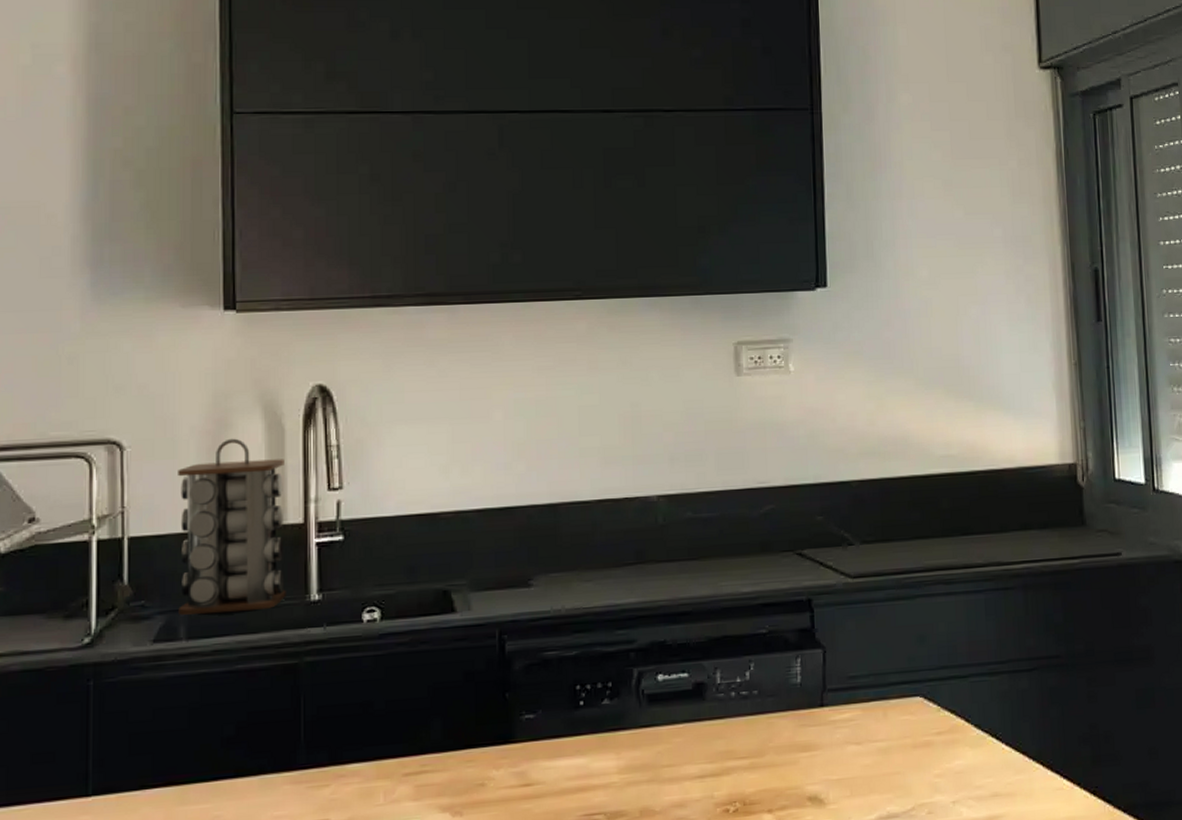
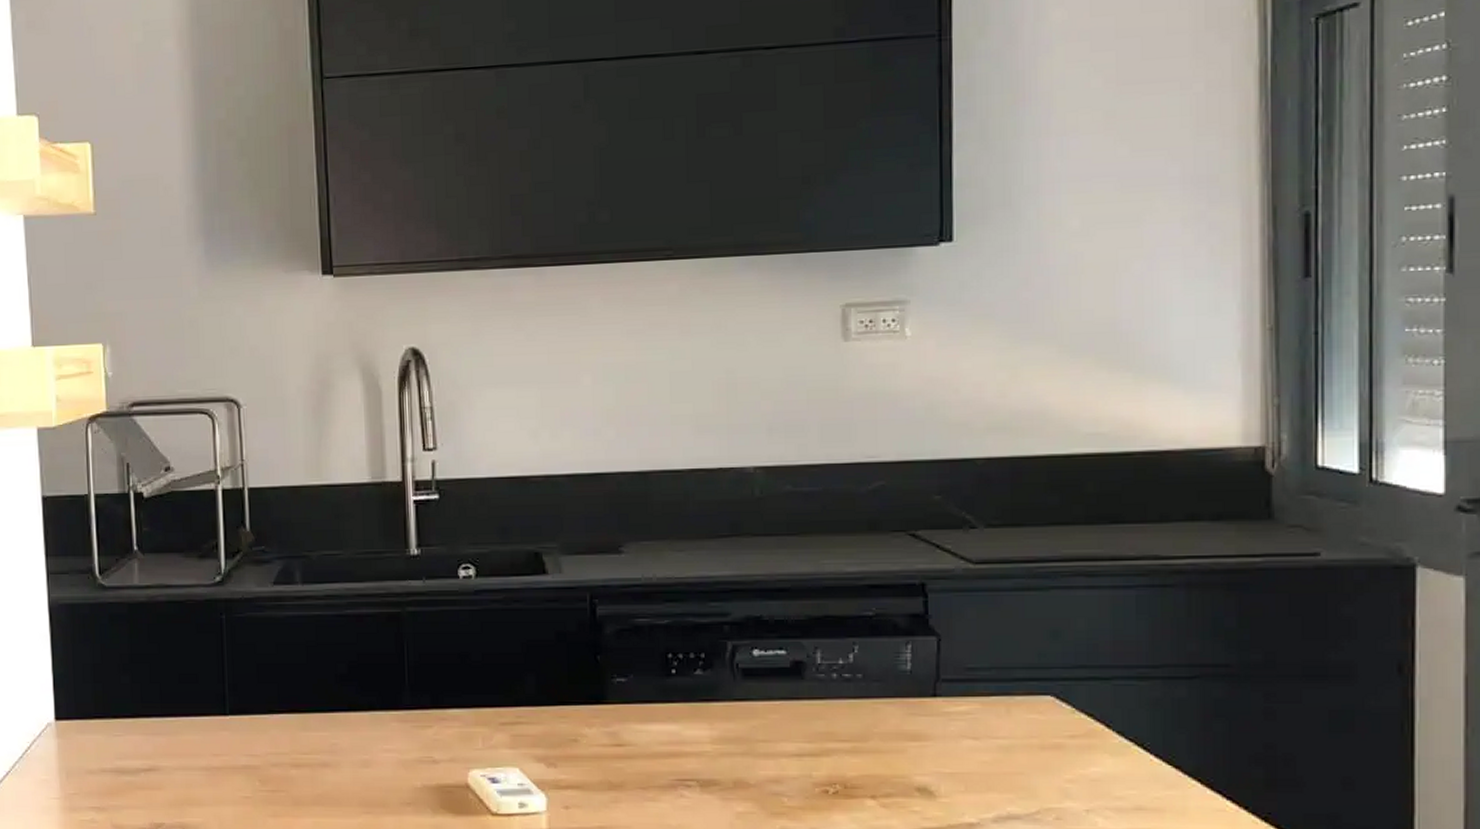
spice rack: present [178,438,286,616] -> none [288,398,388,563]

